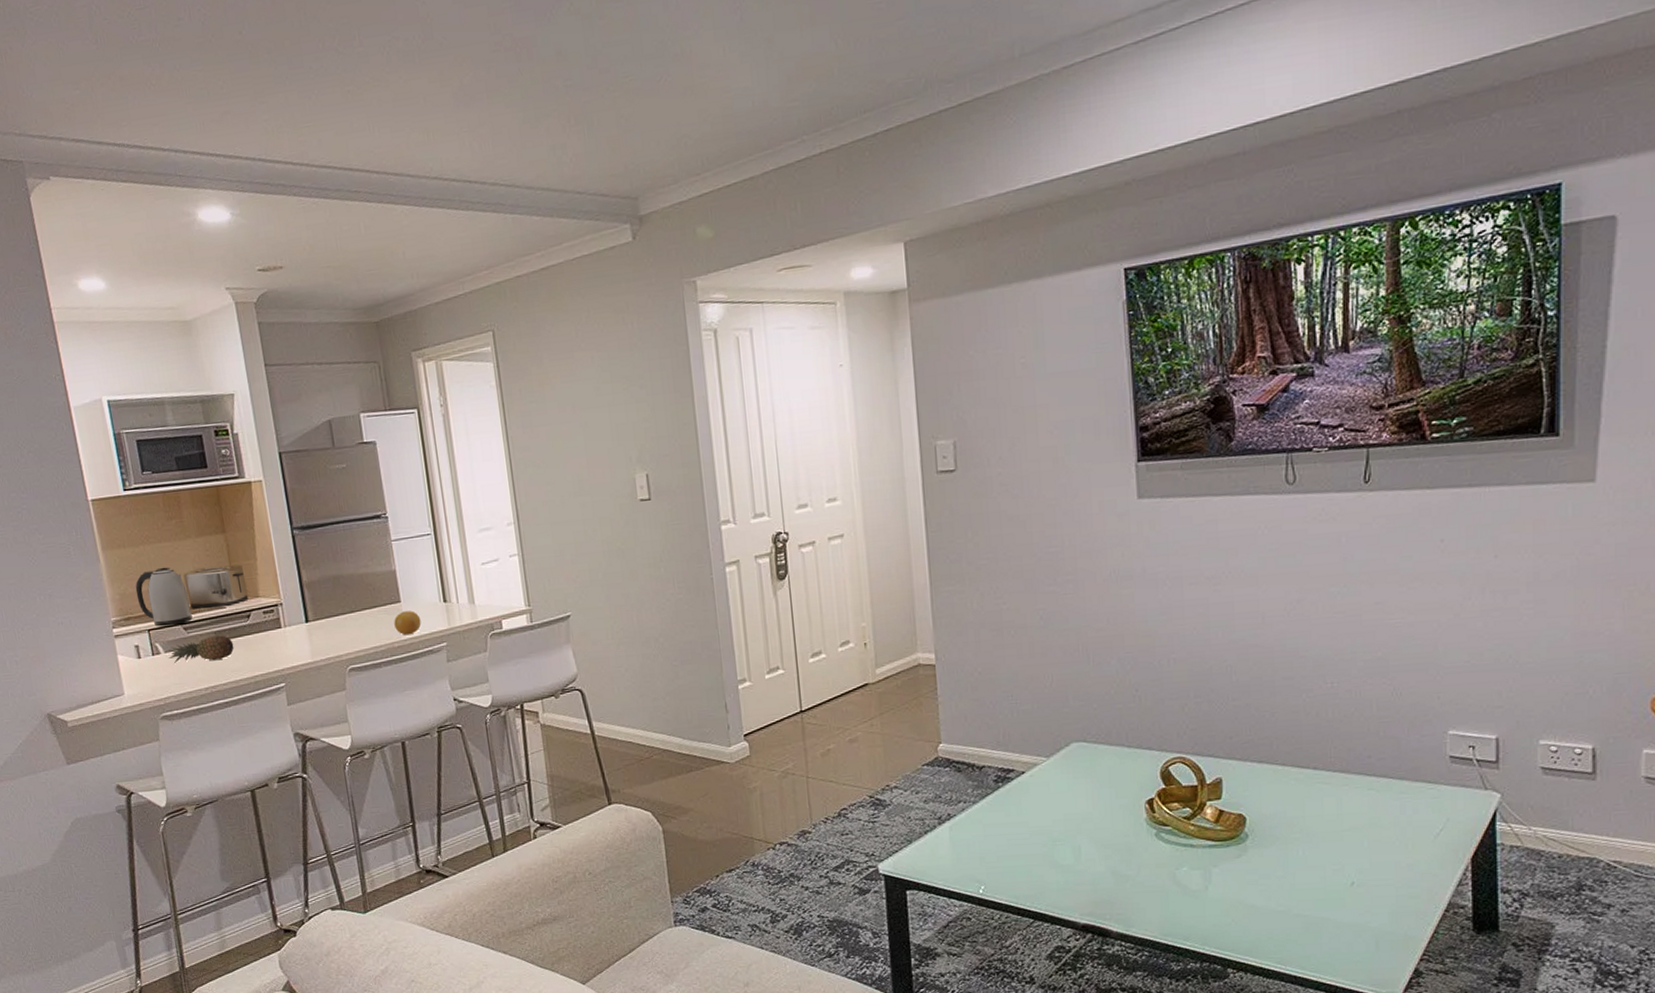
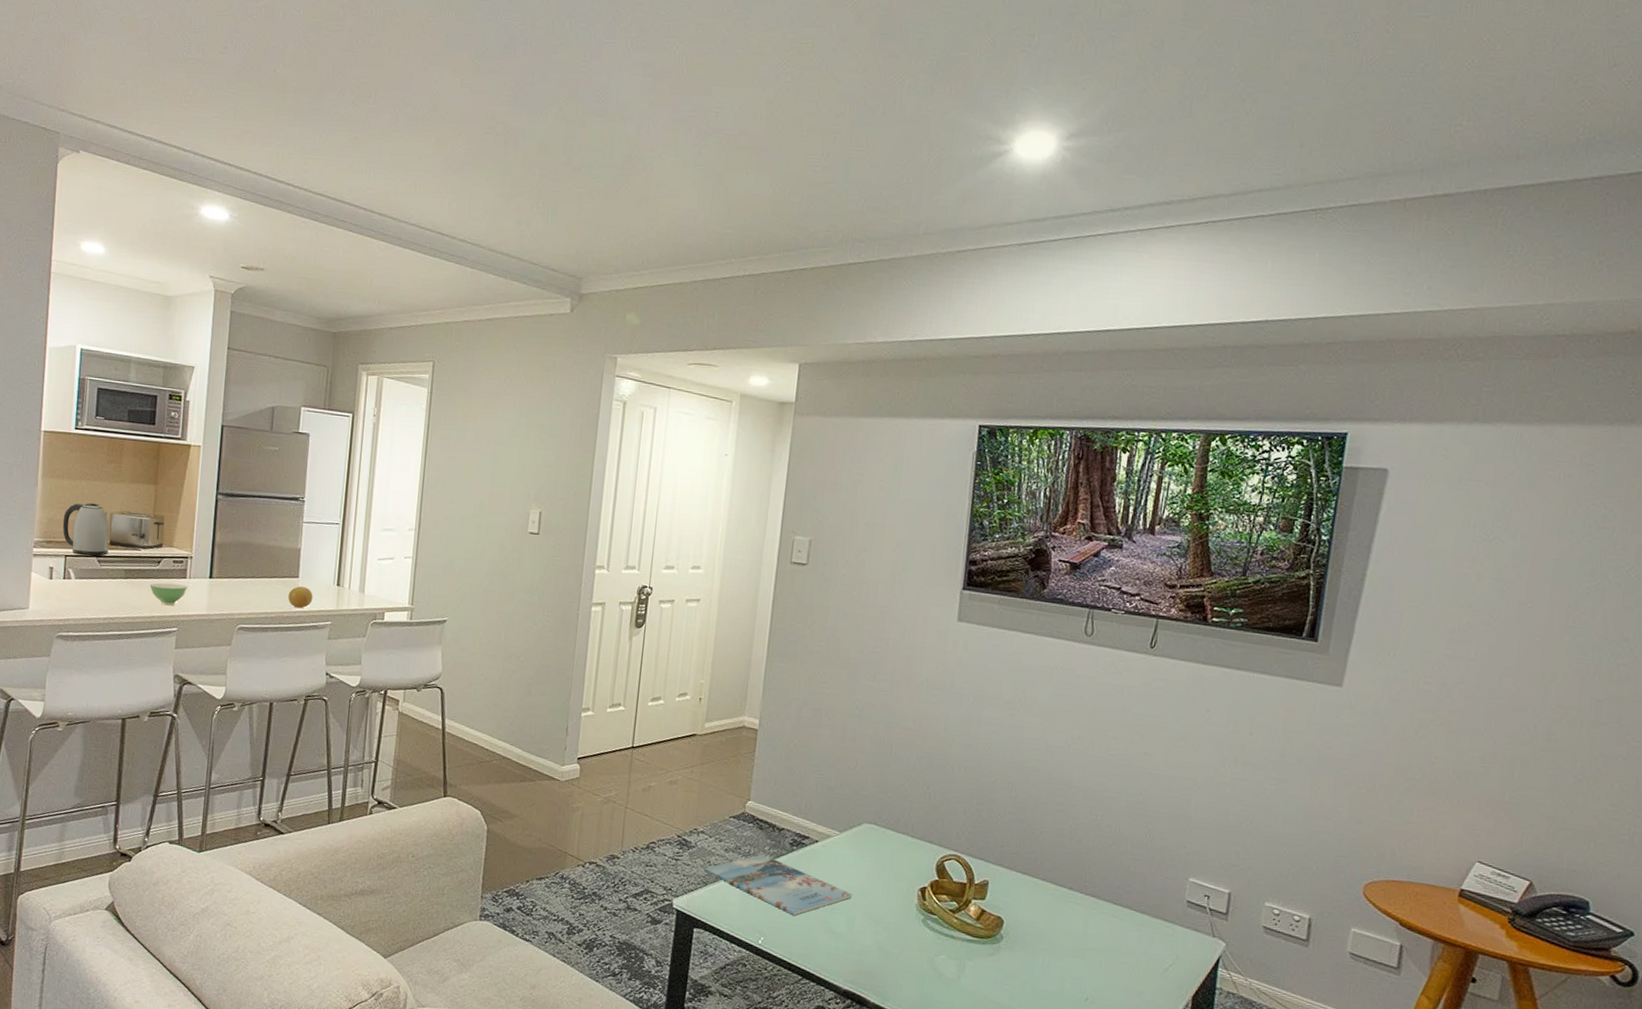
fruit: present [169,635,234,663] -> none [78,572,140,596]
bowl: none [244,635,285,662] -> present [150,583,187,606]
magazine: none [905,798,1073,857] -> present [704,854,852,917]

